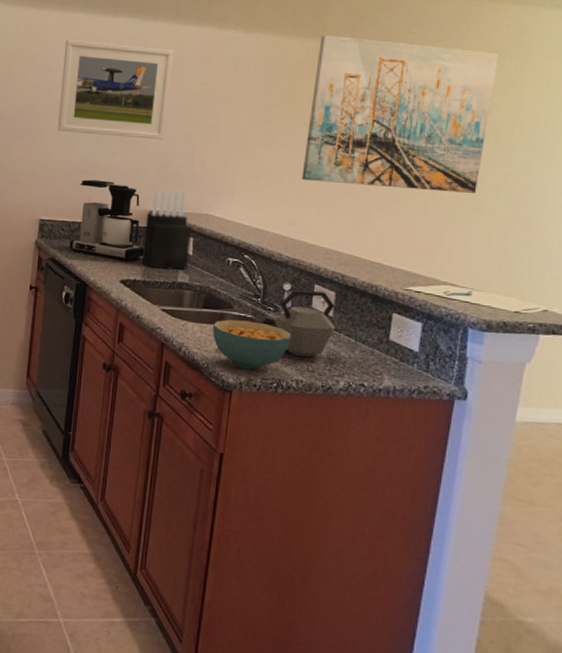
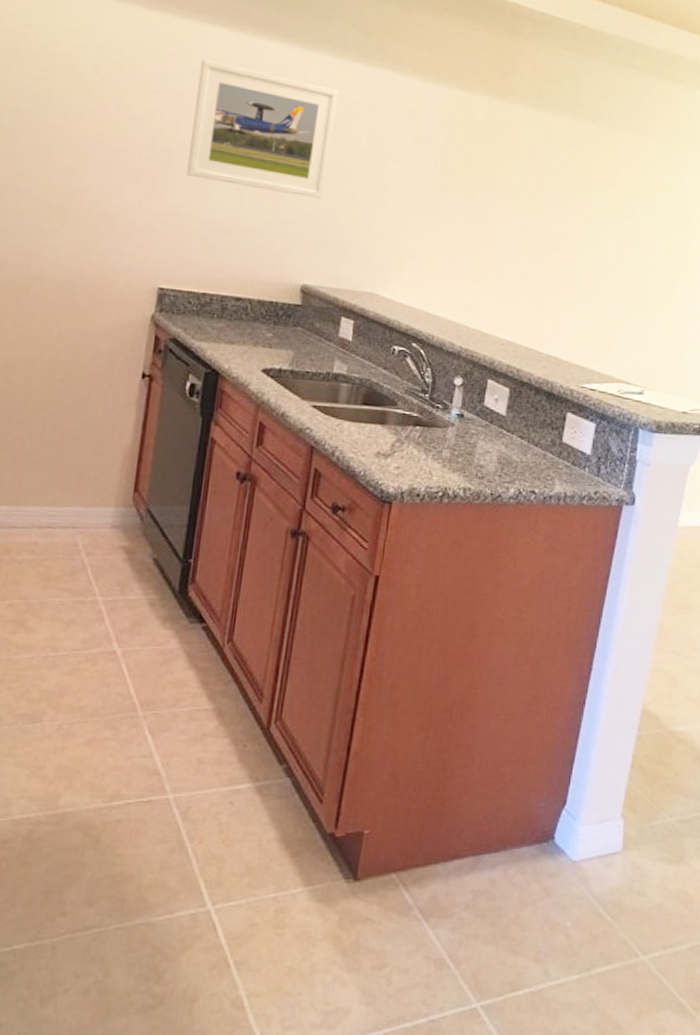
coffee maker: present [69,179,145,261] -> none [197,240,294,345]
knife block: present [141,189,193,270] -> none [289,259,353,358]
cereal bowl: present [212,319,292,370] -> none [372,418,462,477]
kettle: present [262,290,336,358] -> none [429,385,509,462]
wall art: present [302,35,498,193] -> none [479,95,680,286]

